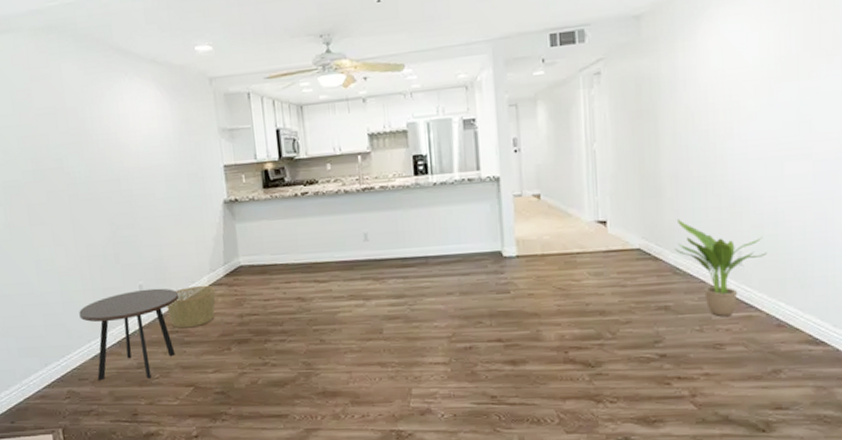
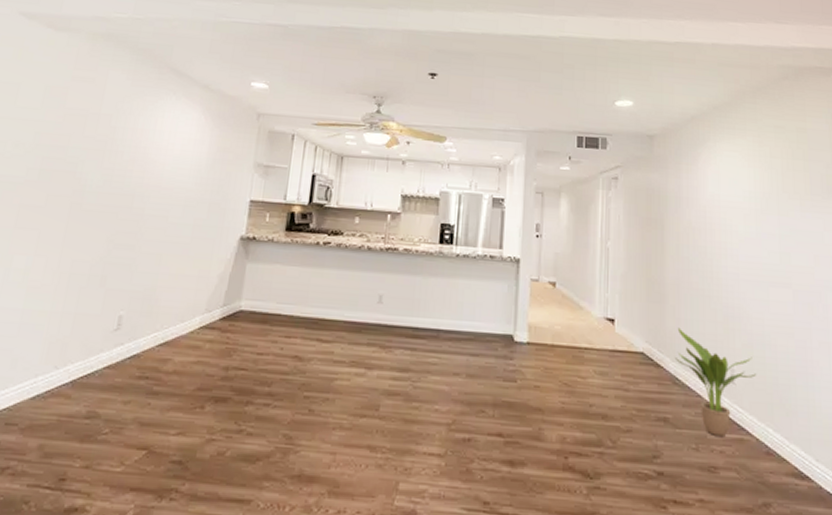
side table: present [79,288,179,381] -> none [29,321,163,433]
basket: present [167,285,216,329] -> none [143,326,206,376]

